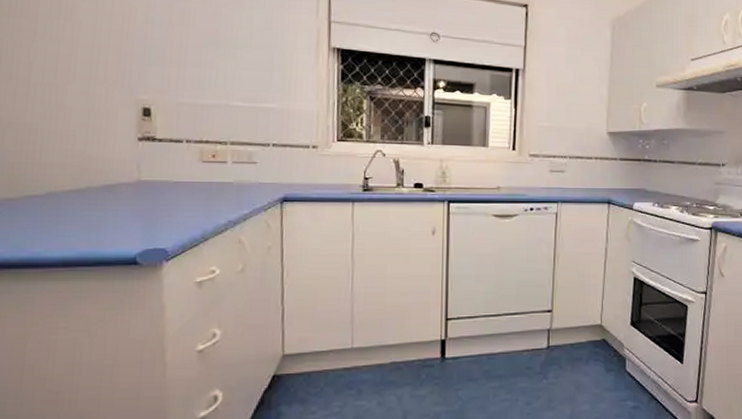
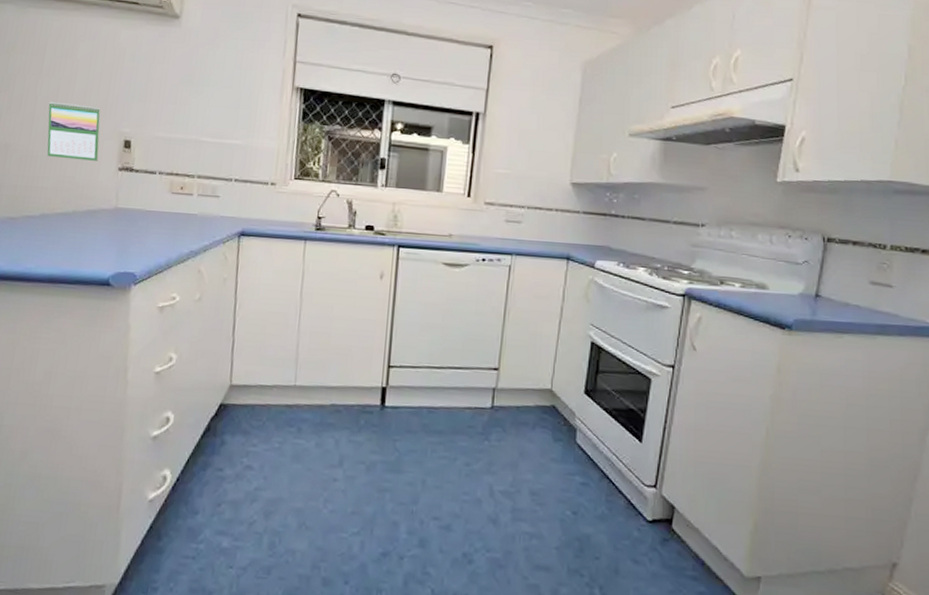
calendar: none [46,68,114,132] -> present [47,101,101,161]

